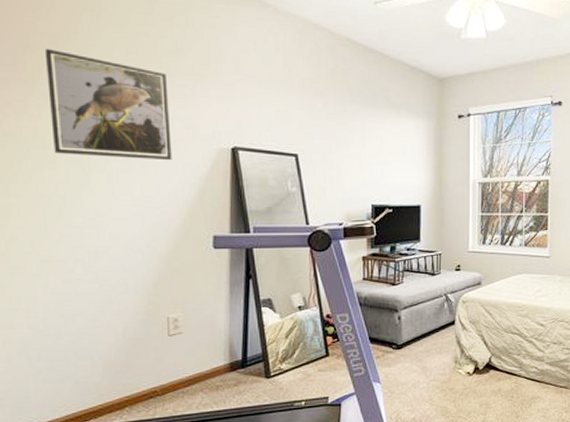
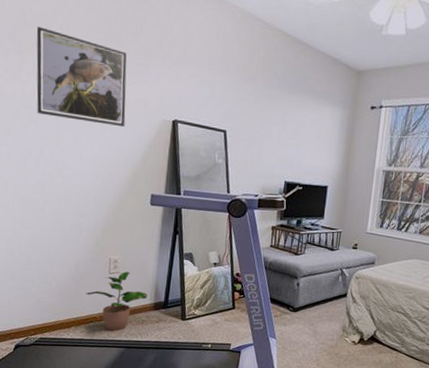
potted plant: none [140,330,220,405] -> present [85,271,148,332]

